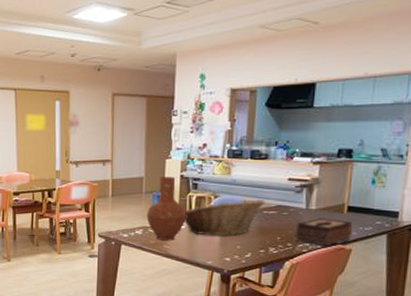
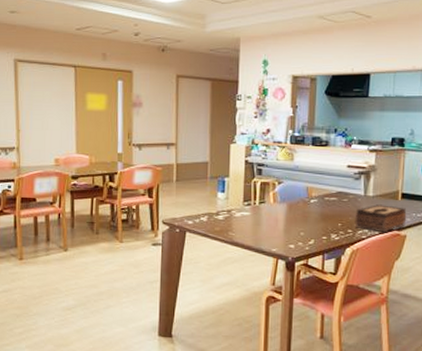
vase: present [146,177,186,241] -> none [212,162,251,228]
fruit basket: present [184,198,265,237] -> none [249,185,327,223]

